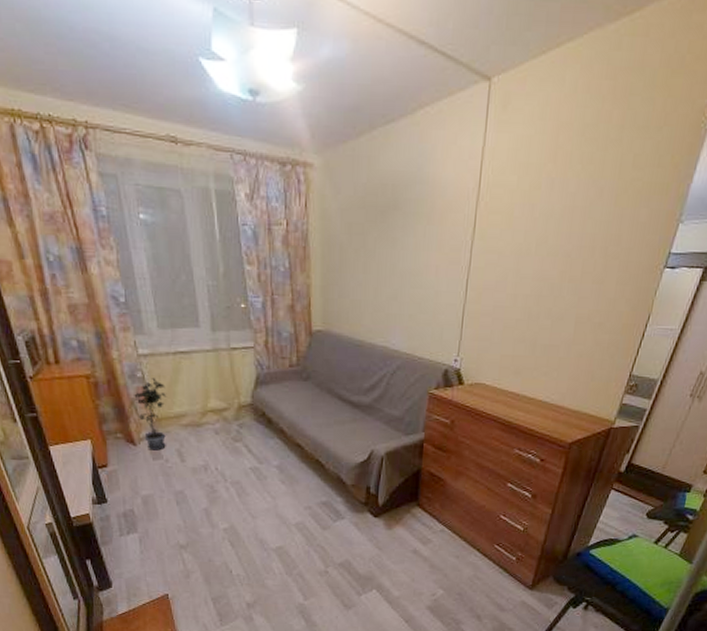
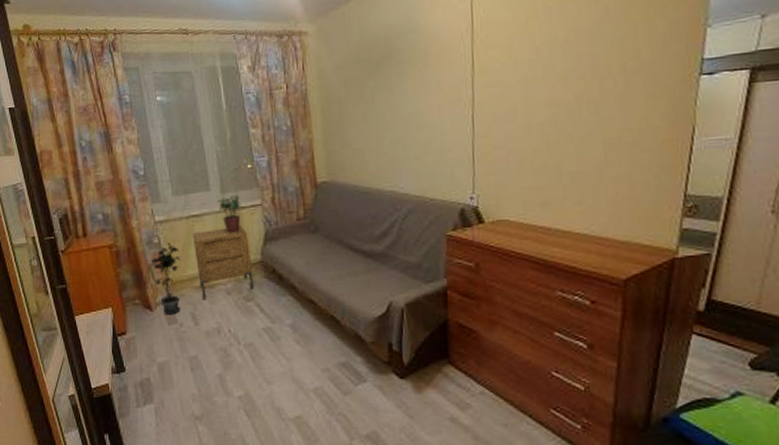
nightstand: none [179,367,242,438] -> present [192,225,254,300]
potted plant: none [208,335,233,374] -> present [218,195,242,233]

